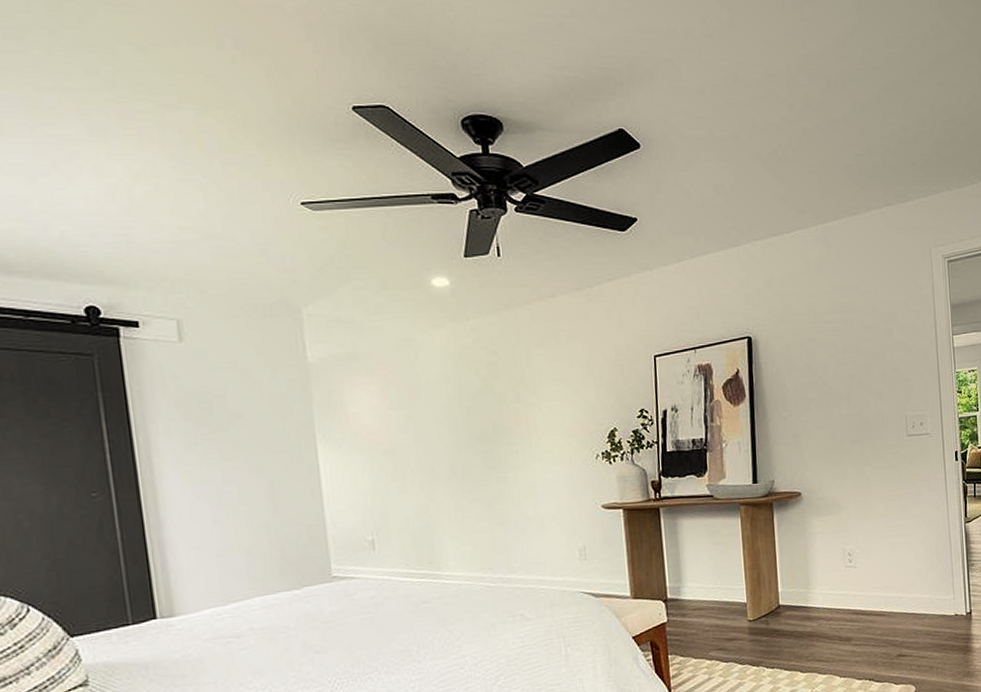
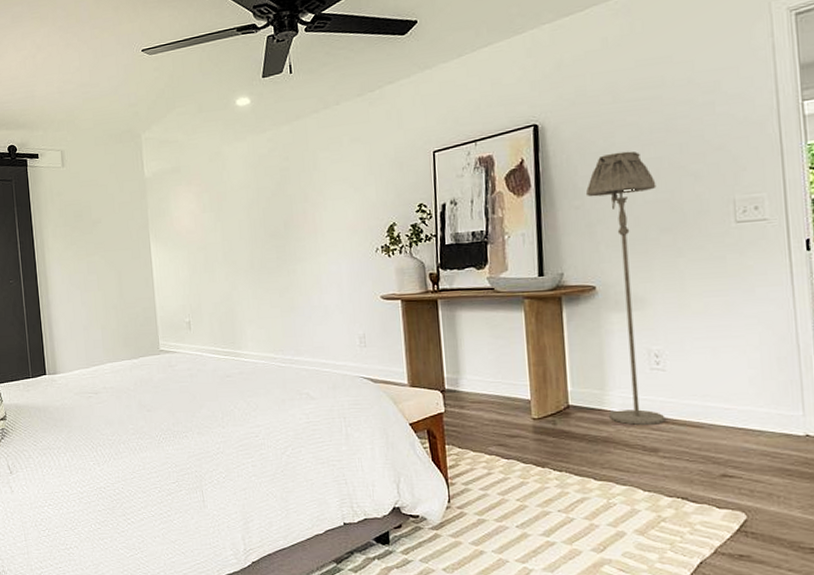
floor lamp: none [792,368,857,619] -> present [585,151,666,425]

